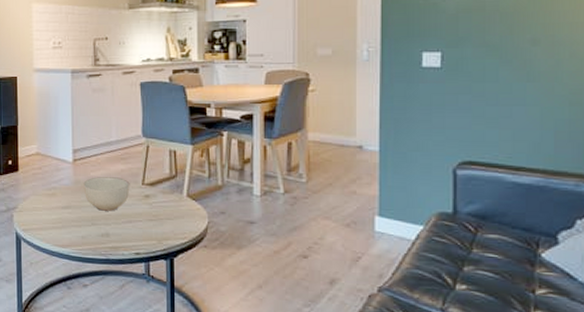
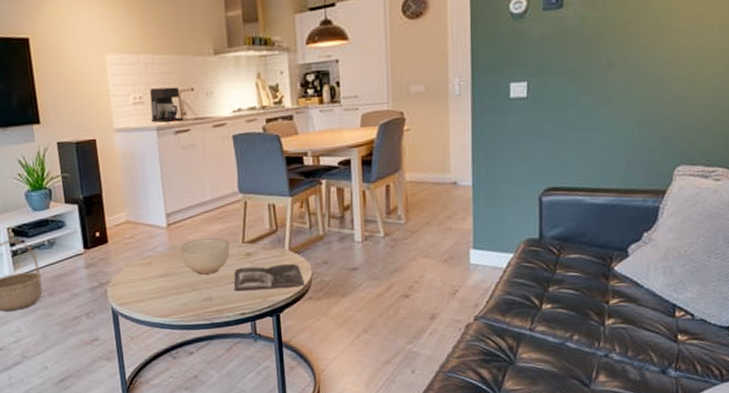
coffee maker: none [67,35,97,67] -> present [150,87,184,124]
magazine: none [131,208,201,233] -> present [234,264,305,292]

